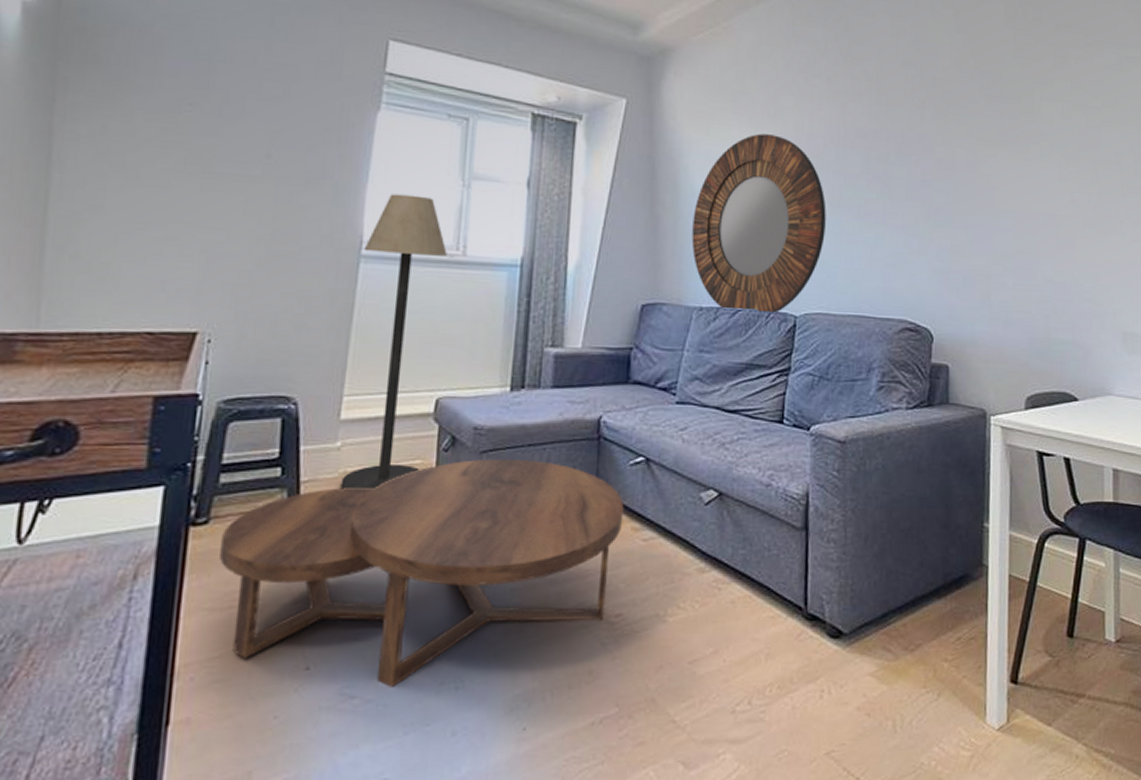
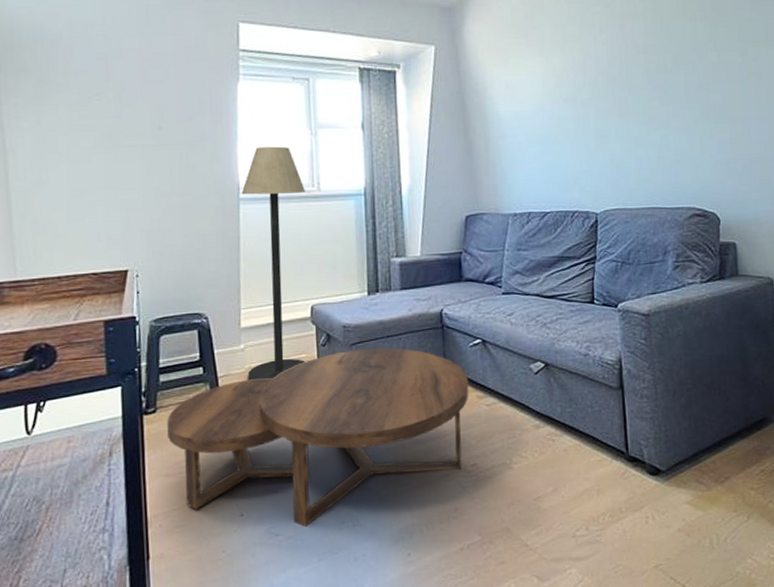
home mirror: present [691,133,827,315] -> none [501,60,616,214]

